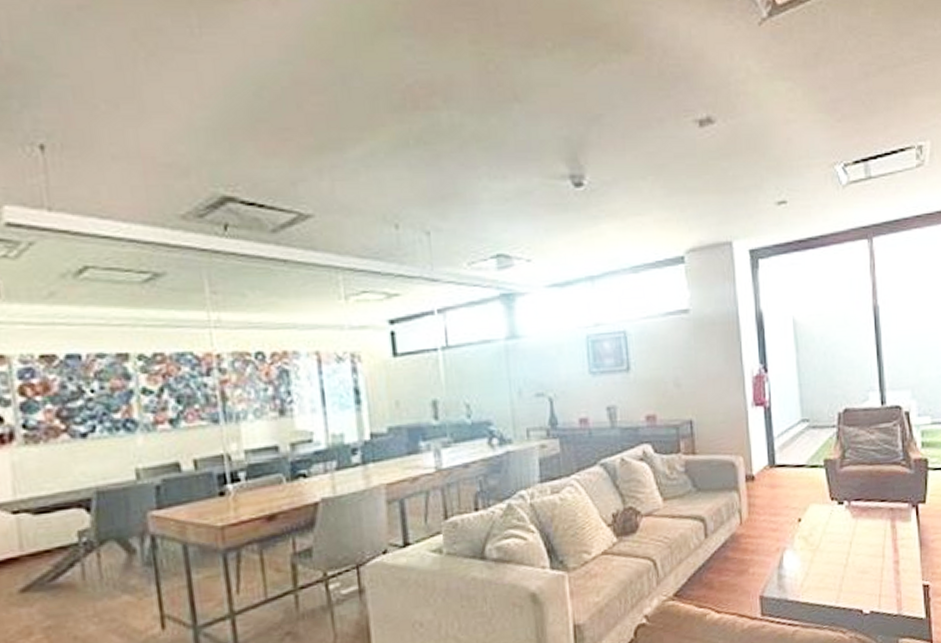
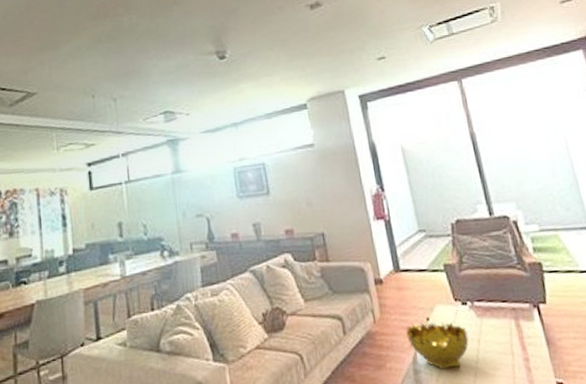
decorative bowl: none [773,522,840,574] -> present [405,321,469,369]

